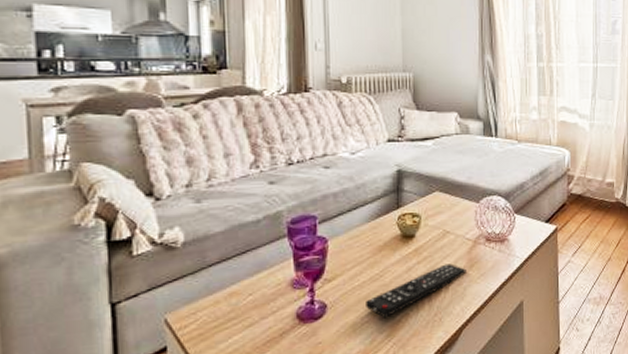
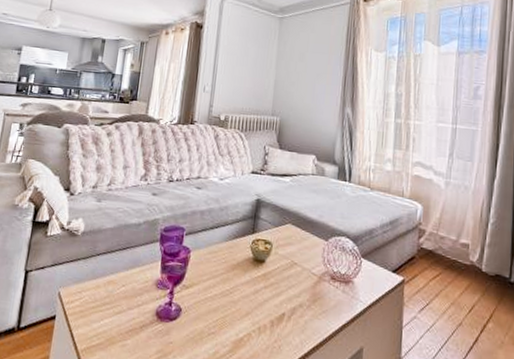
remote control: present [366,263,466,318] -> none [214,293,309,334]

